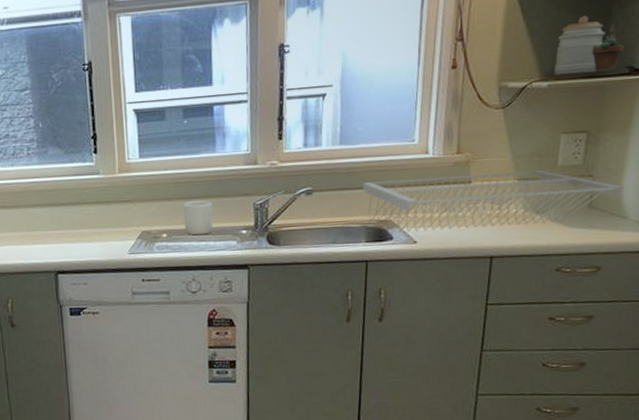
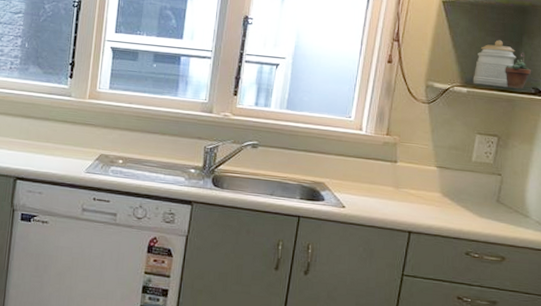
mug: present [183,200,214,236] -> none [139,135,169,167]
dish rack: present [362,169,624,233] -> none [302,146,527,211]

